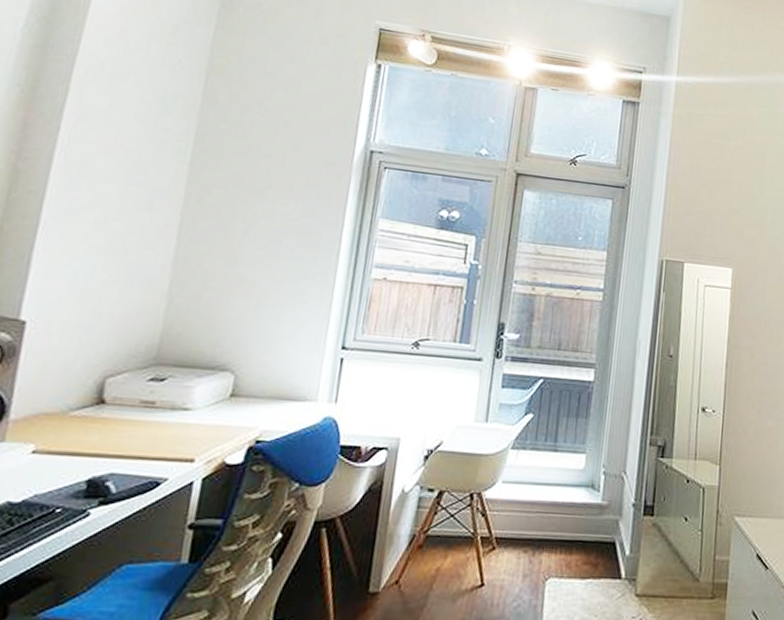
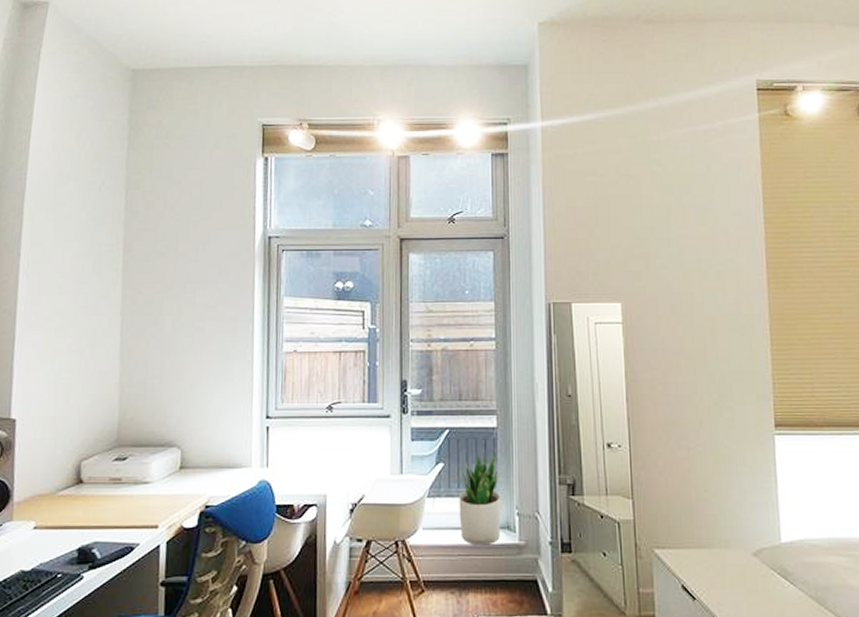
planter: none [542,407,591,504] -> present [459,452,501,546]

